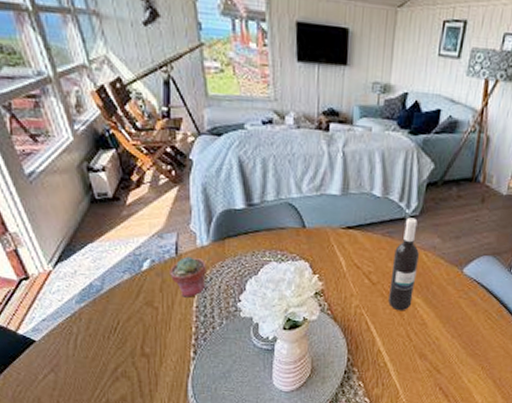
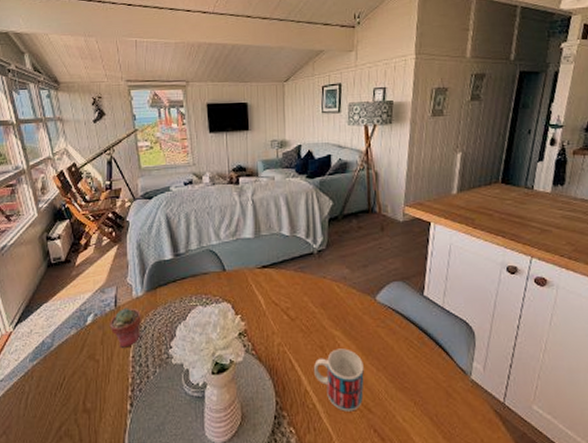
wine bottle: present [388,217,419,311] -> none [307,251,332,346]
mug: none [388,315,440,371] -> present [313,348,364,412]

